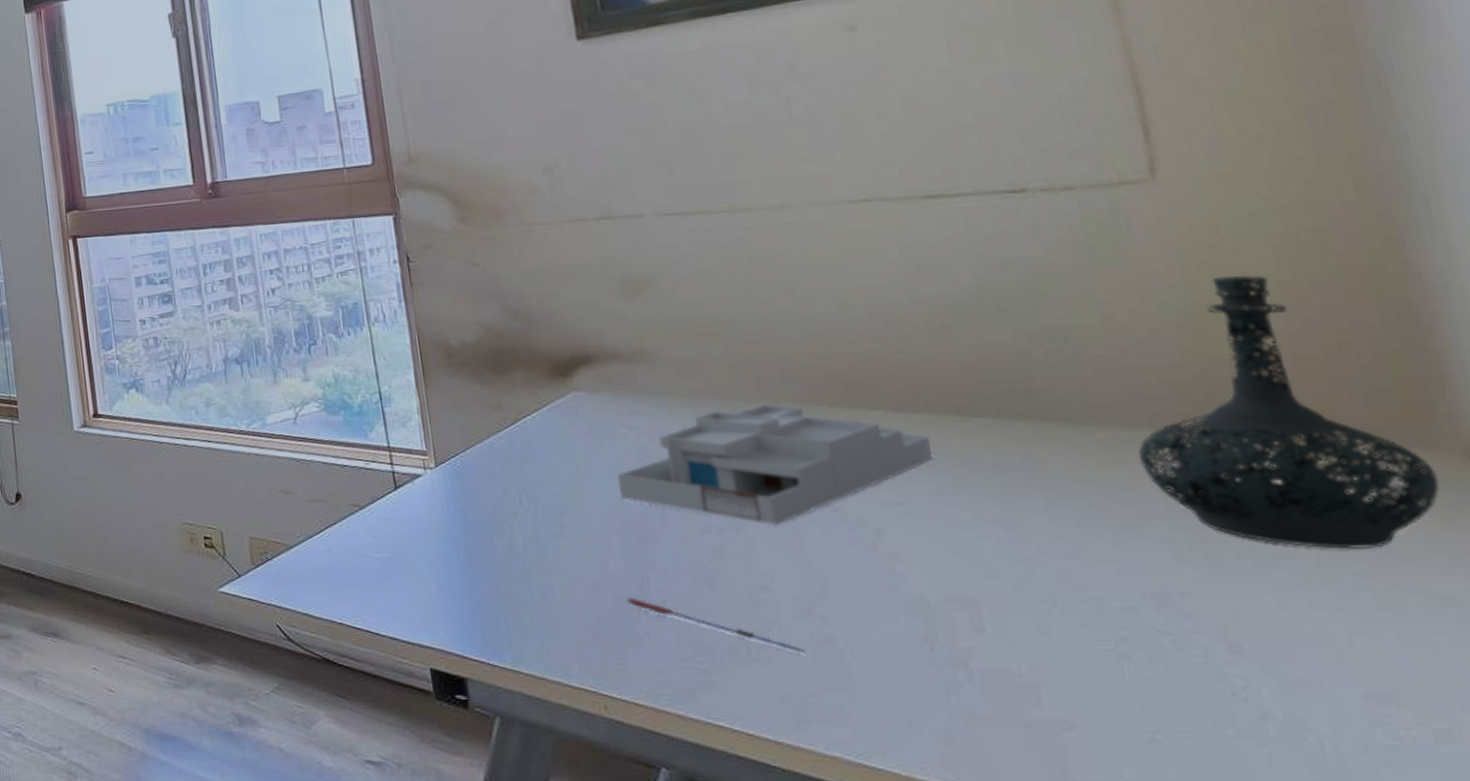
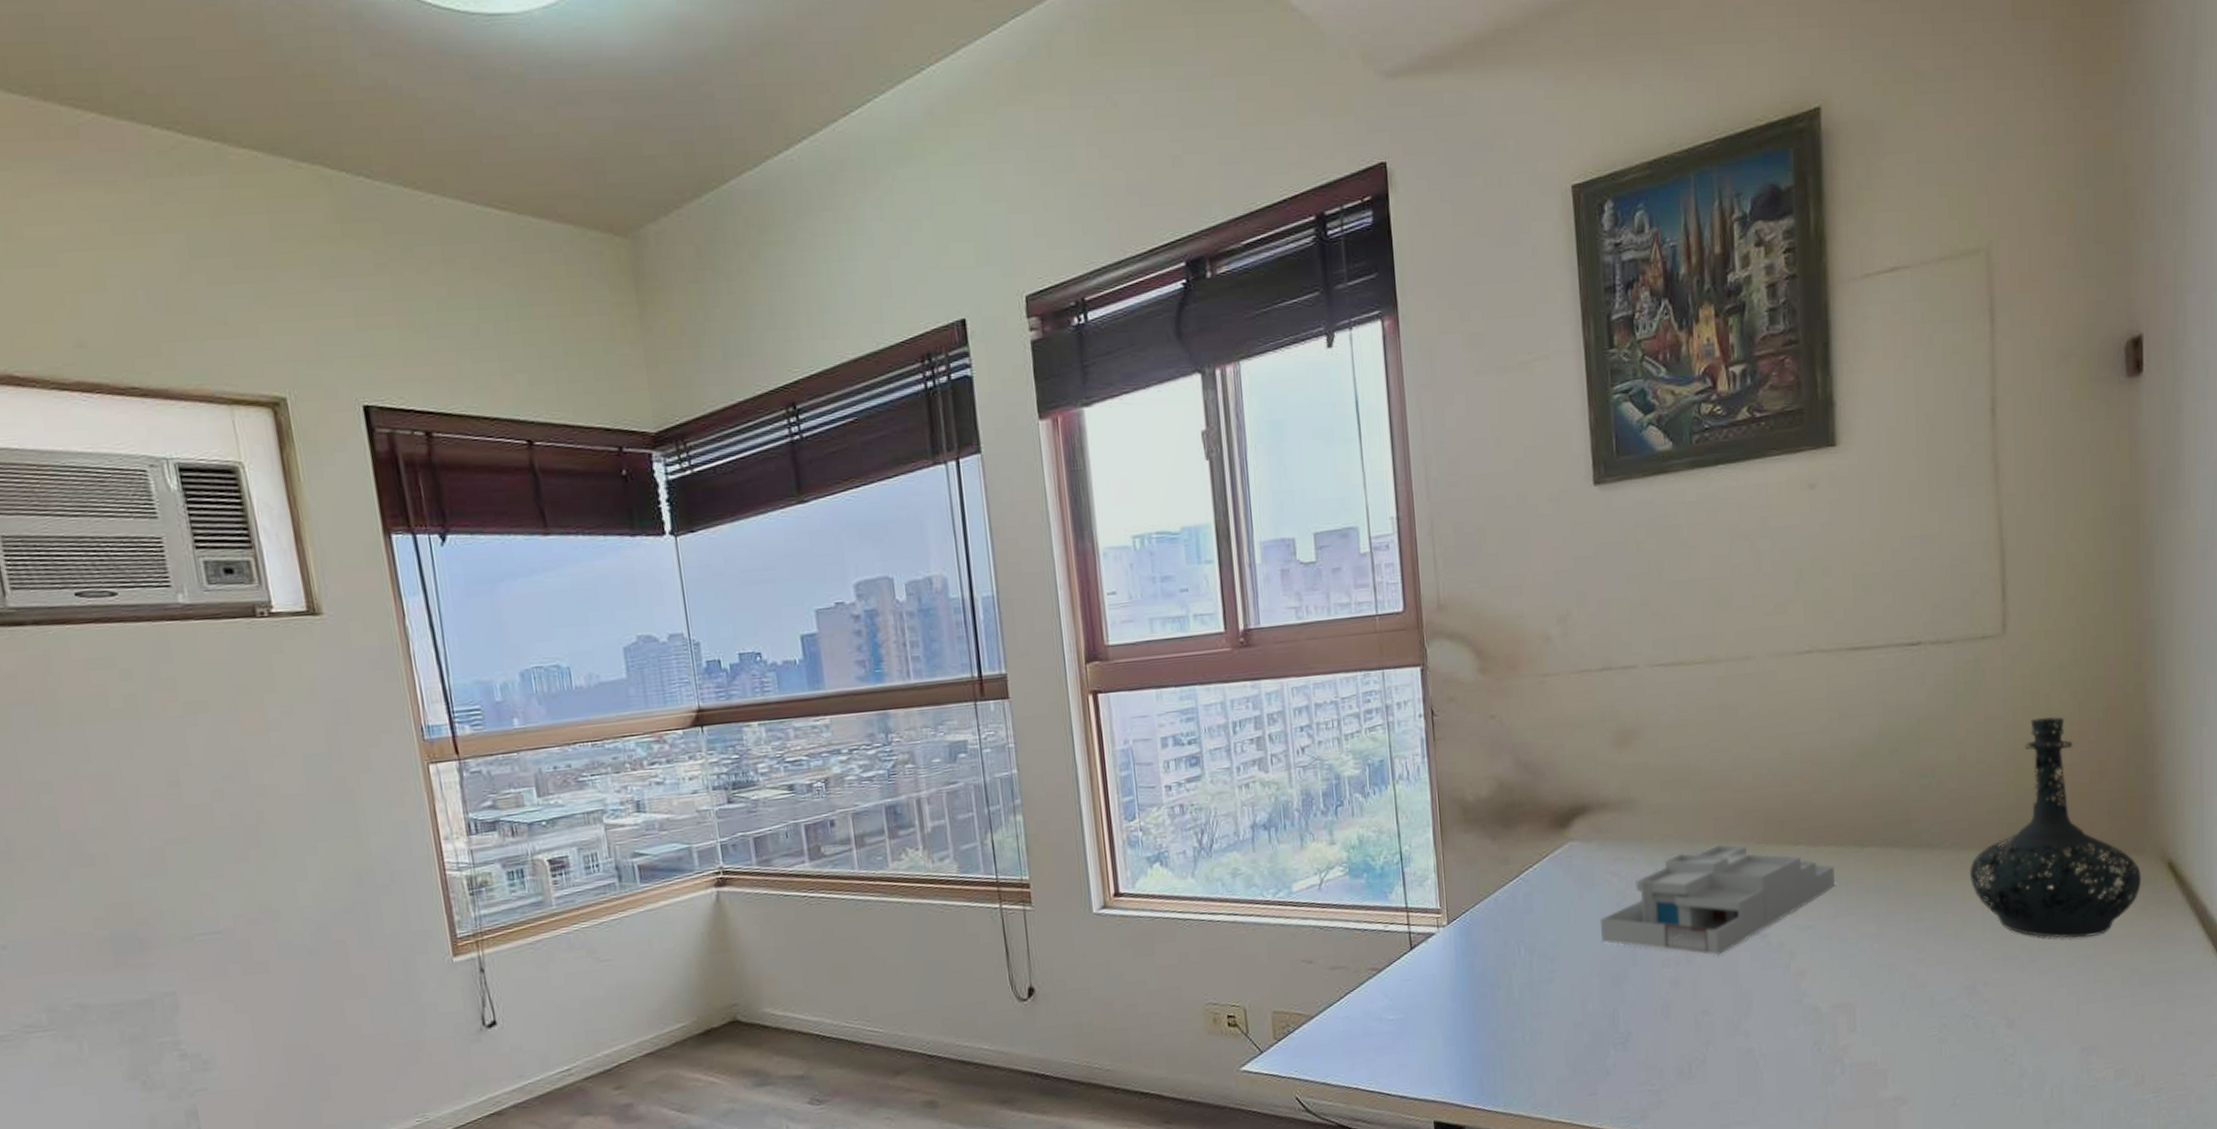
pen: present [627,597,807,653] -> none [1600,1032,1733,1067]

